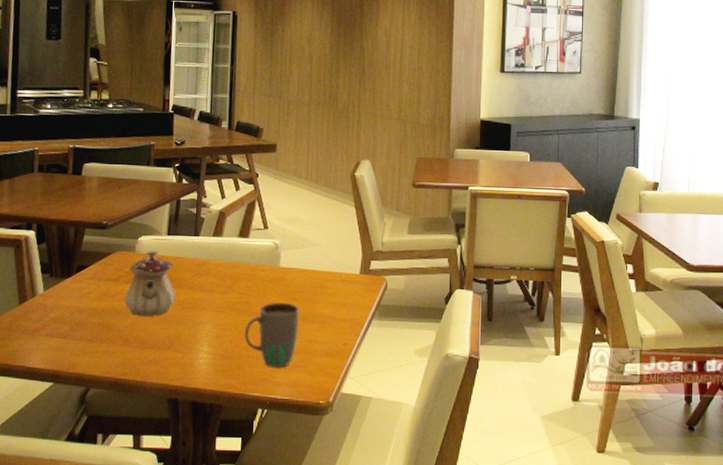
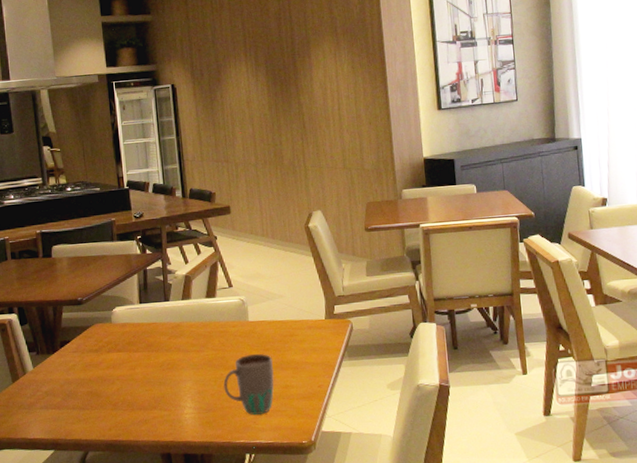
teapot: present [125,250,176,316] -> none [108,319,156,381]

